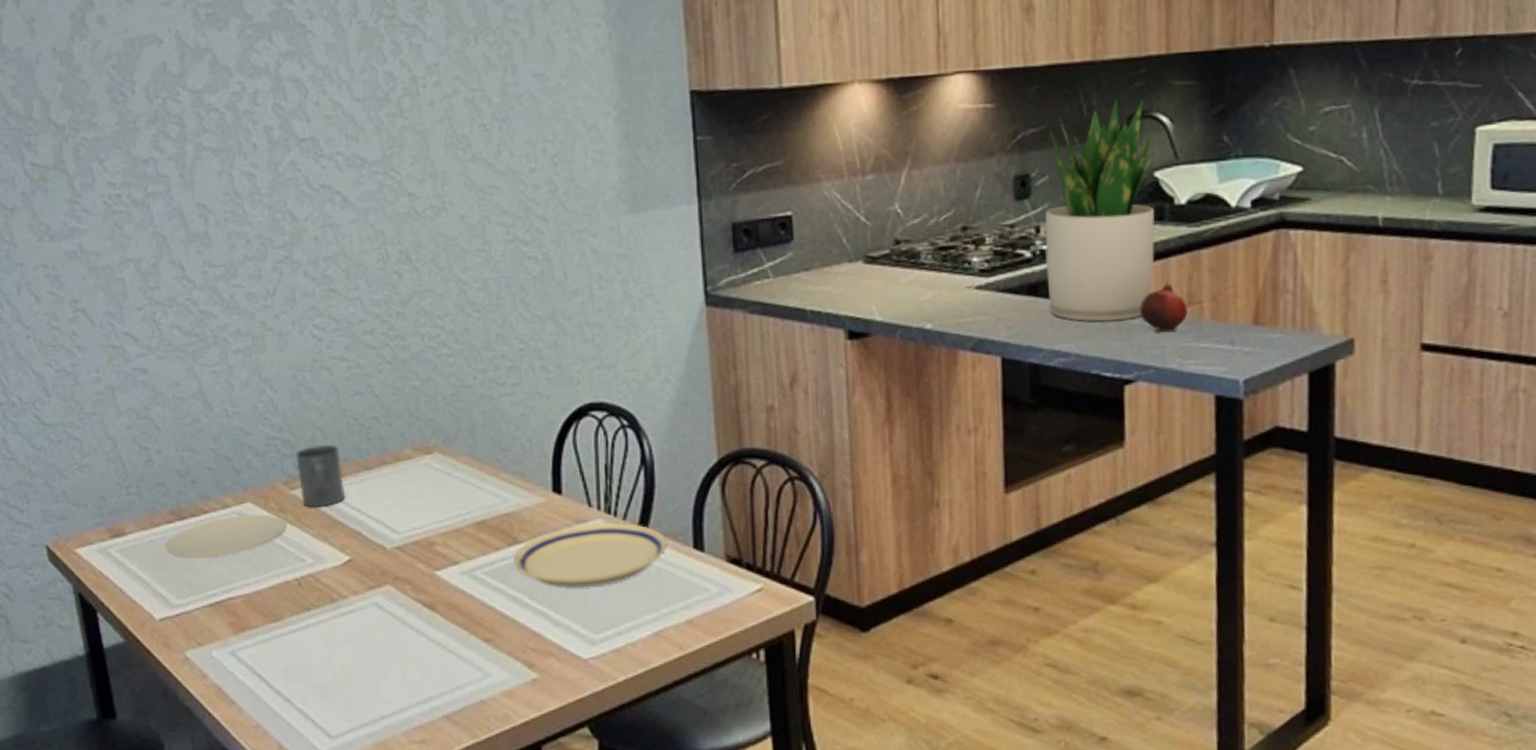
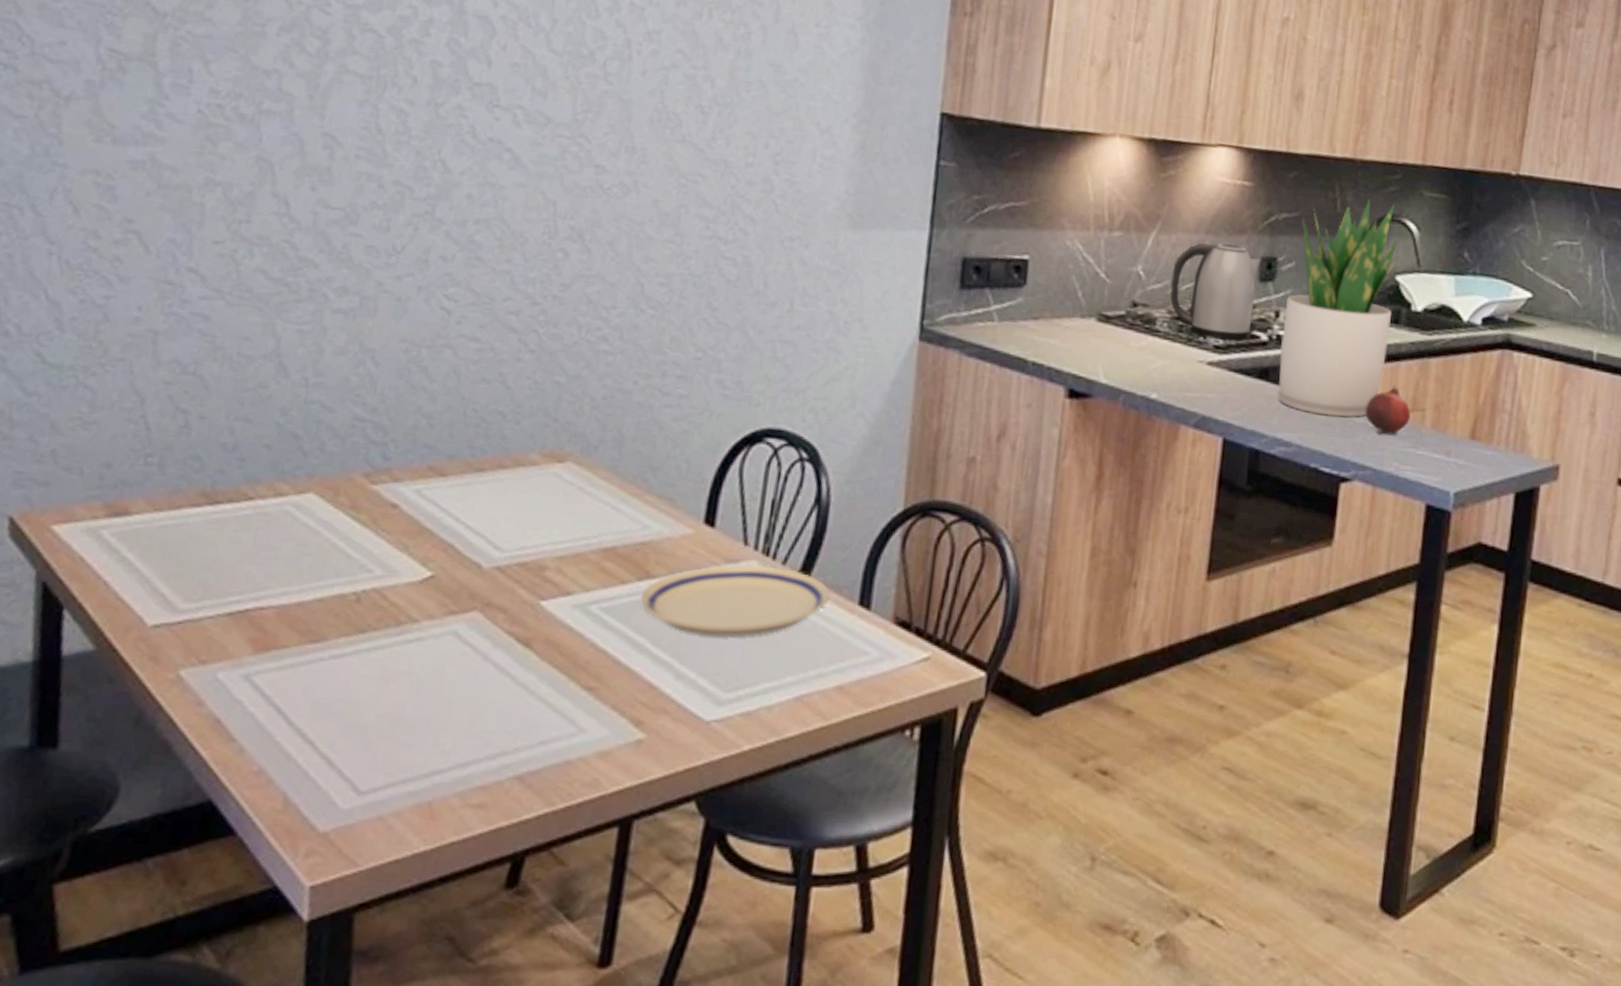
plate: present [165,514,287,558] -> none [182,508,358,555]
cup: present [295,444,346,507] -> none [383,434,447,509]
kettle: none [928,167,1014,264] -> present [1170,242,1261,341]

